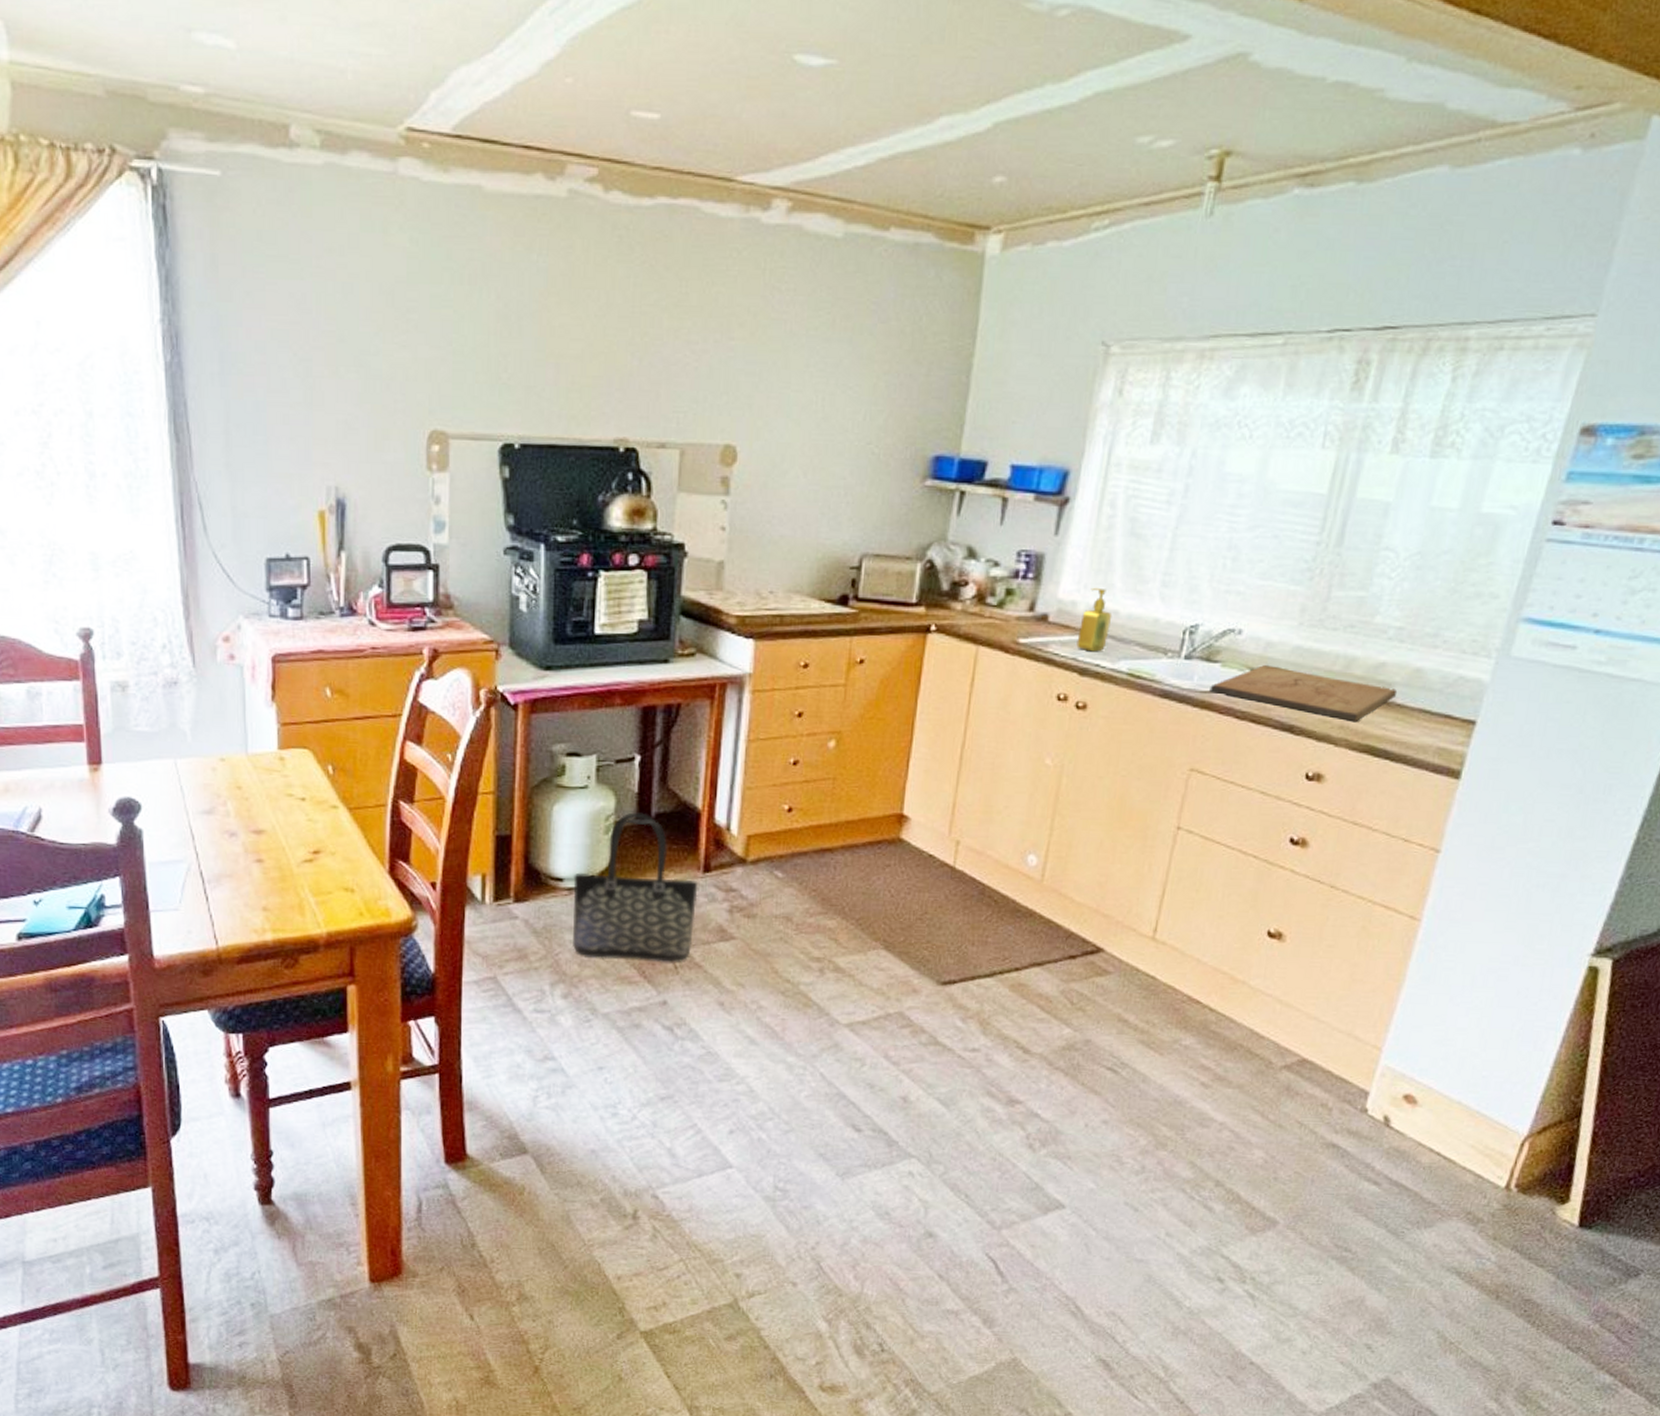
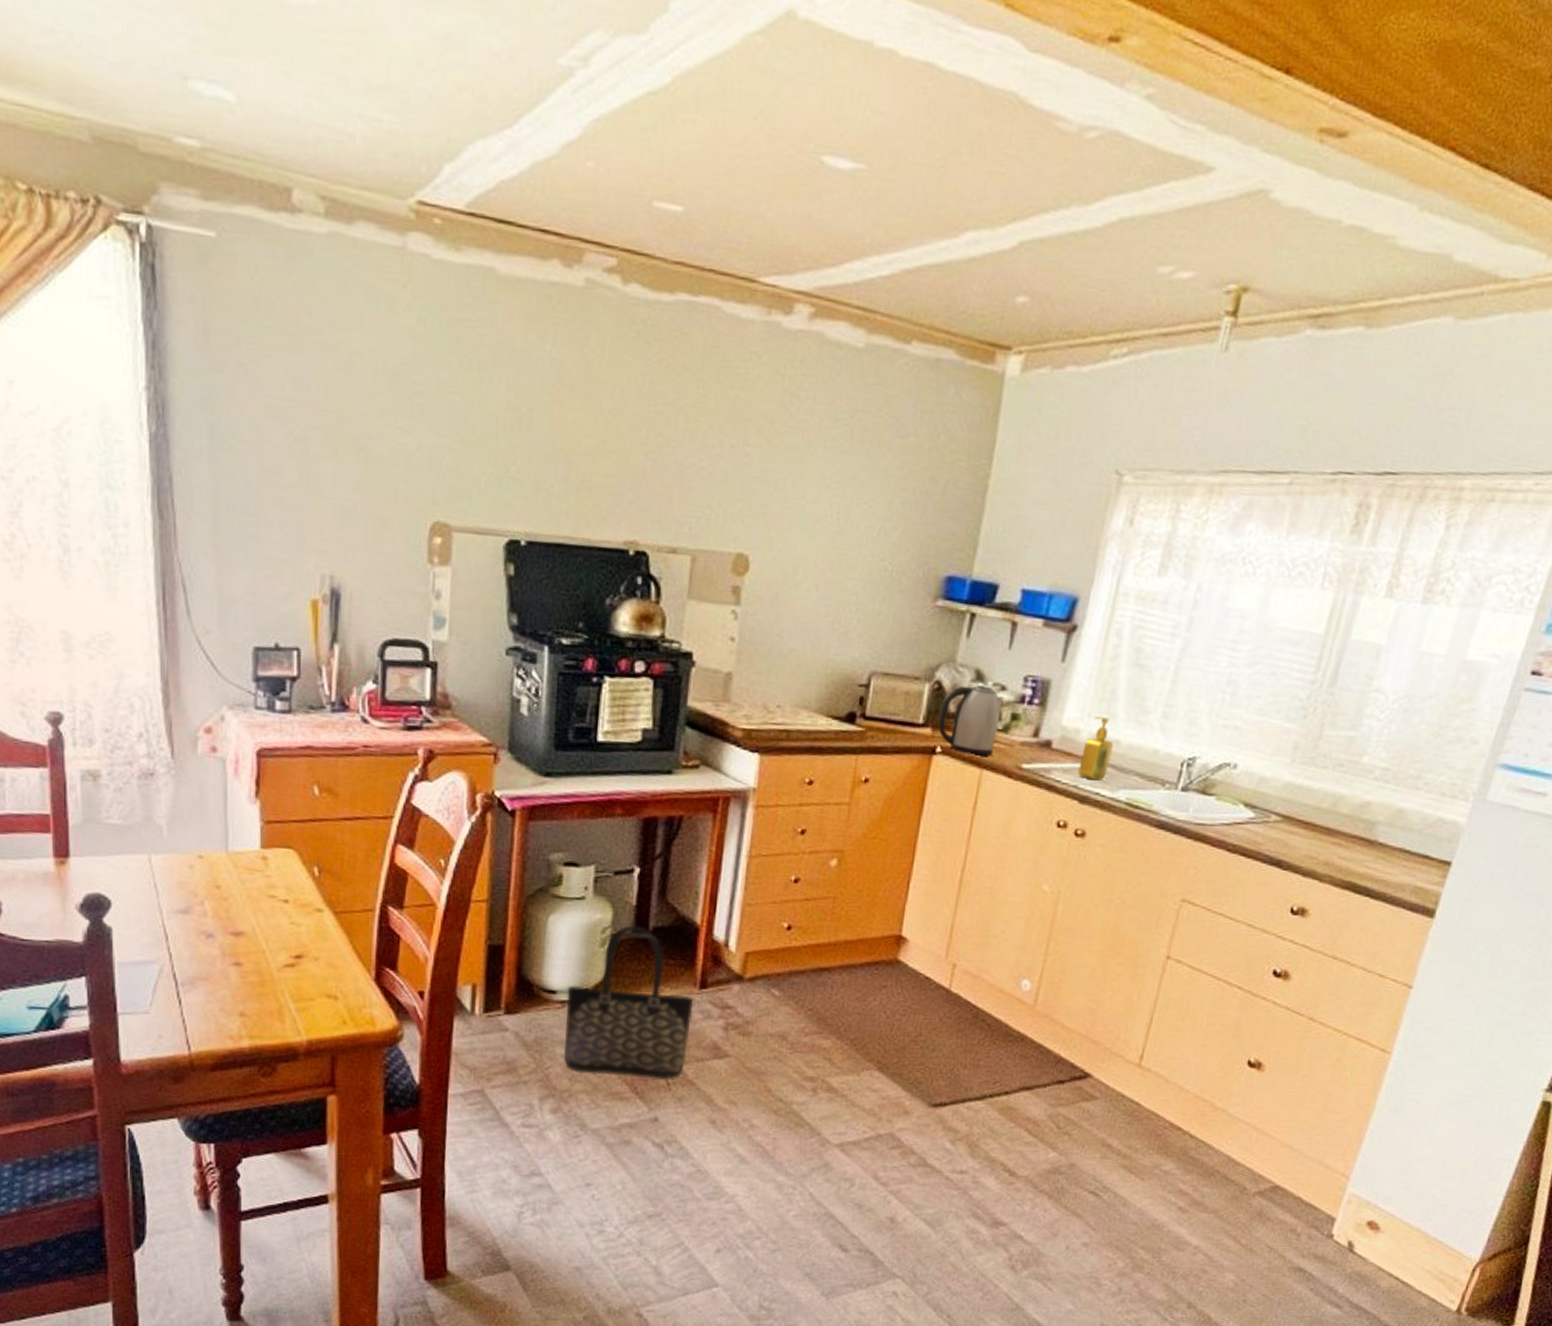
kettle: none [932,562,998,632] -> present [938,685,1005,756]
cutting board: present [1209,665,1398,723] -> none [1203,800,1381,860]

